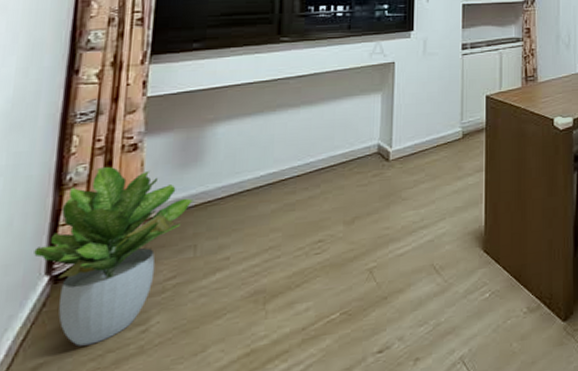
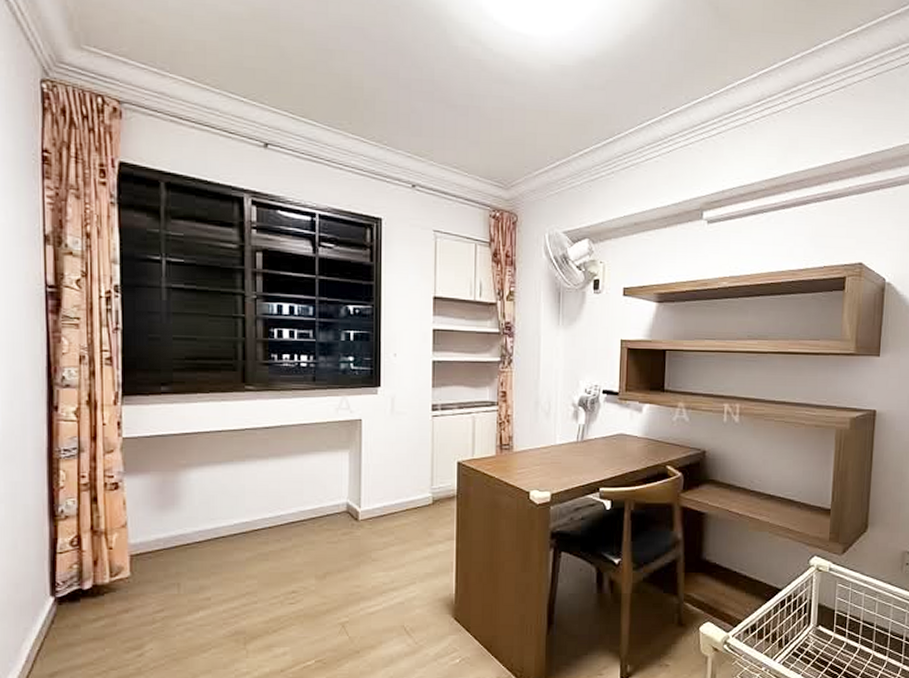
potted plant: present [34,166,193,346] -> none [38,502,174,661]

